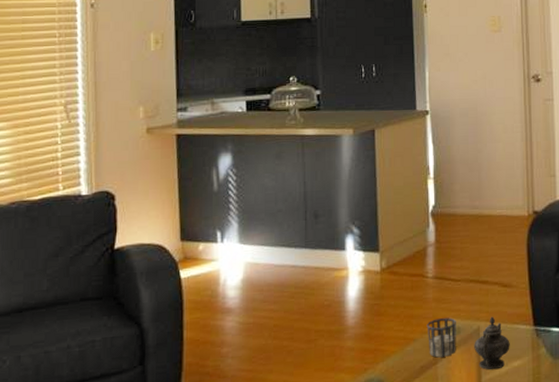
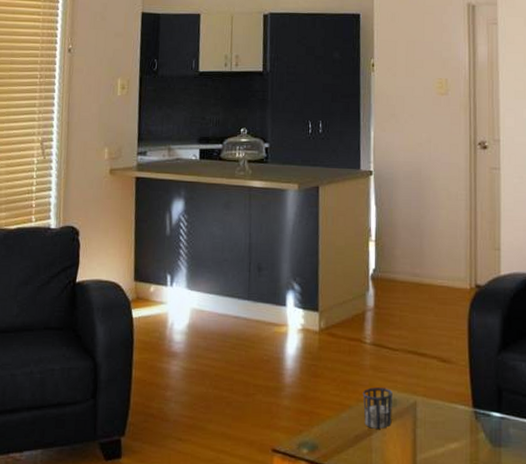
teapot: present [474,316,510,371] -> none [410,392,447,450]

